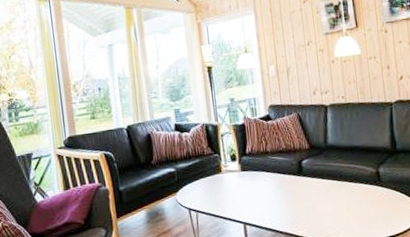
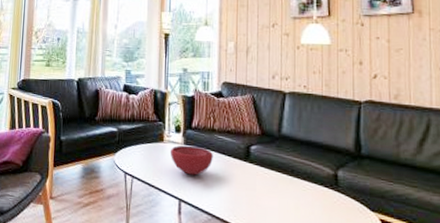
bowl: none [229,170,270,199] -> present [169,145,213,176]

